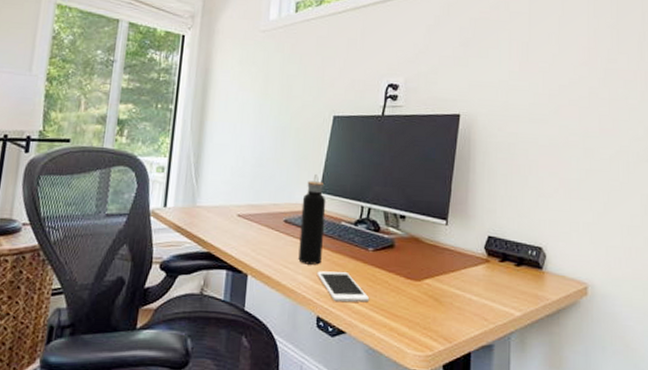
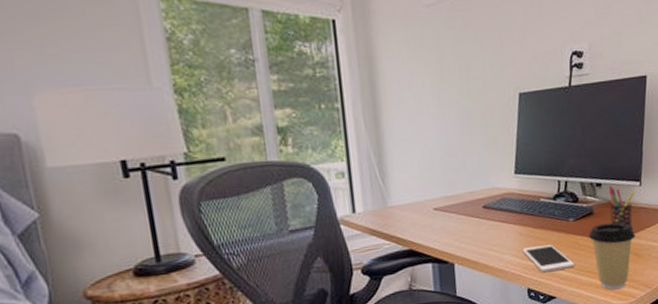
water bottle: present [298,174,326,265] -> none [498,156,525,245]
coffee cup: none [386,259,437,337] -> present [588,222,635,290]
pen holder: none [412,219,440,271] -> present [608,185,635,229]

